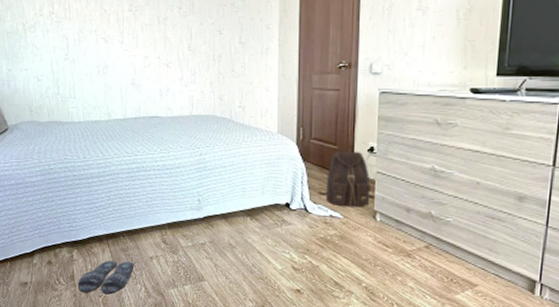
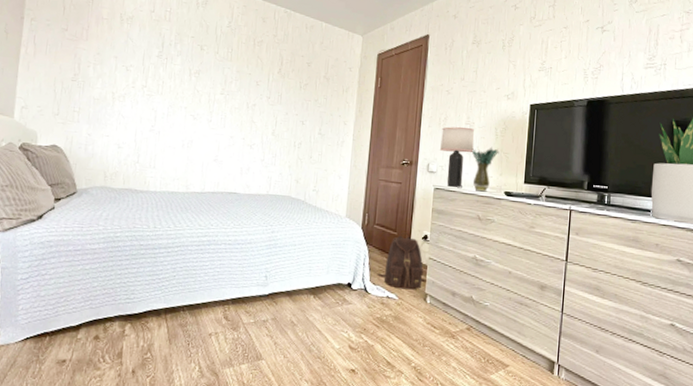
slippers: present [77,260,134,295] -> none [124,336,191,374]
table lamp: none [384,13,429,89] -> present [439,126,475,188]
vase: none [425,34,463,91] -> present [471,146,499,192]

